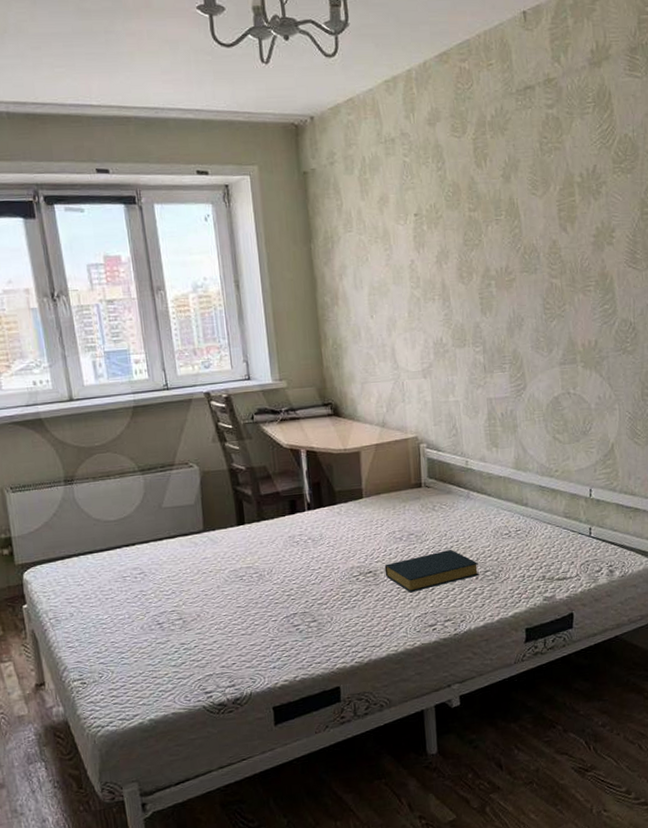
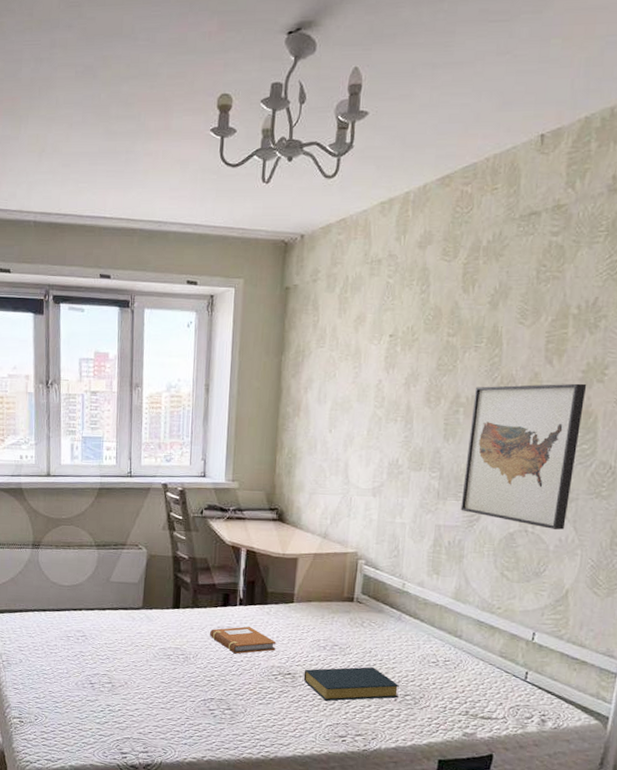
notebook: none [281,531,353,562] -> present [210,626,277,654]
wall art: none [502,247,602,389] -> present [460,383,587,530]

